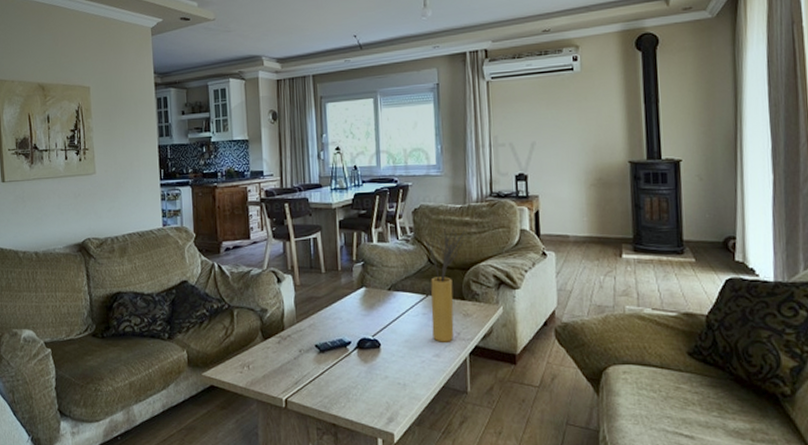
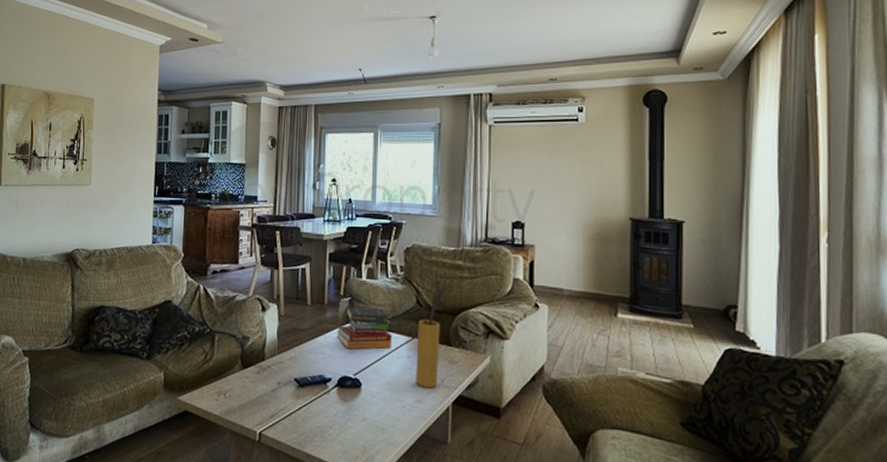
books: none [353,270,407,312] -> present [337,307,392,349]

